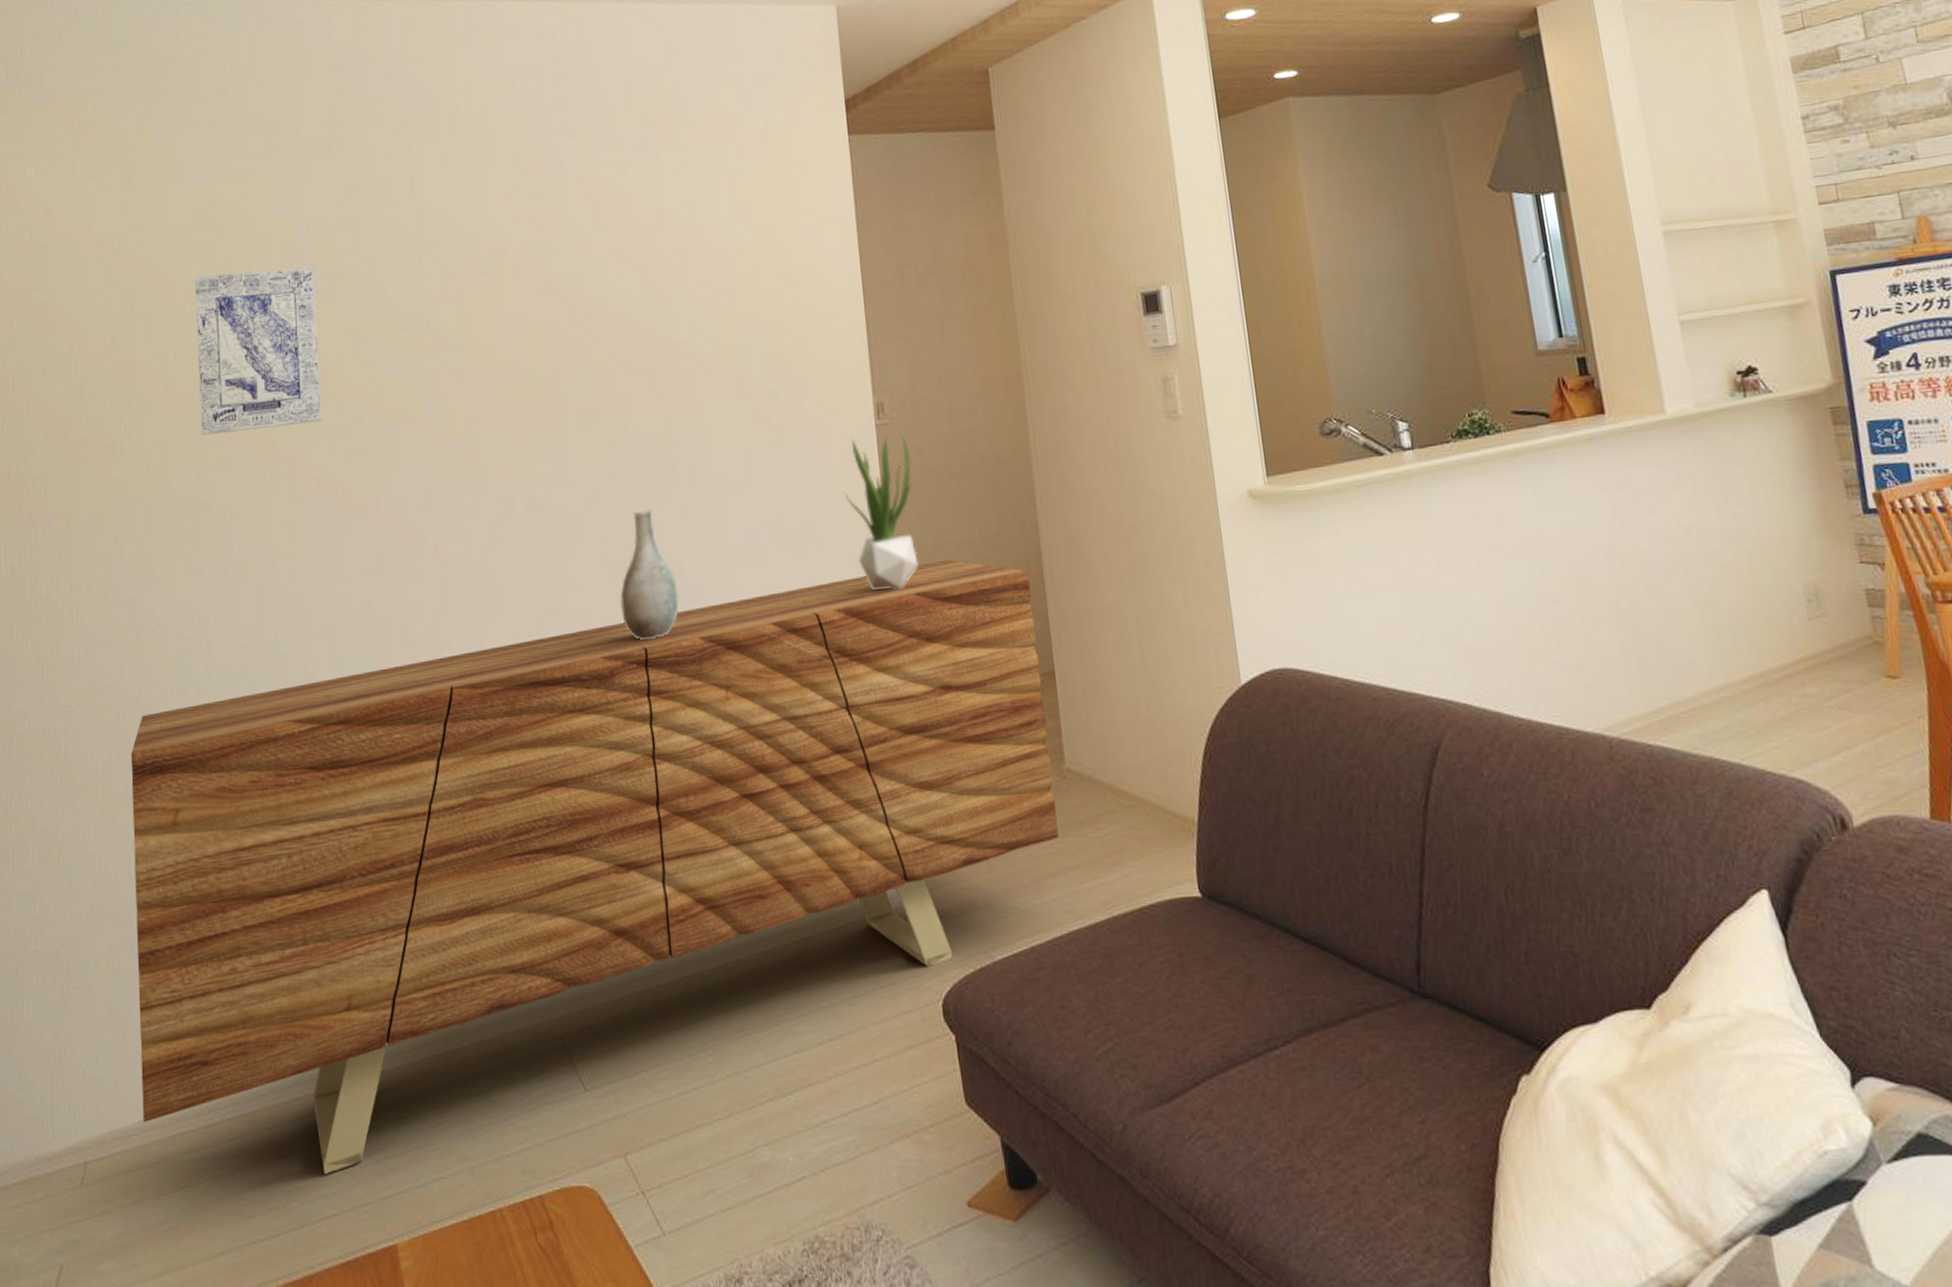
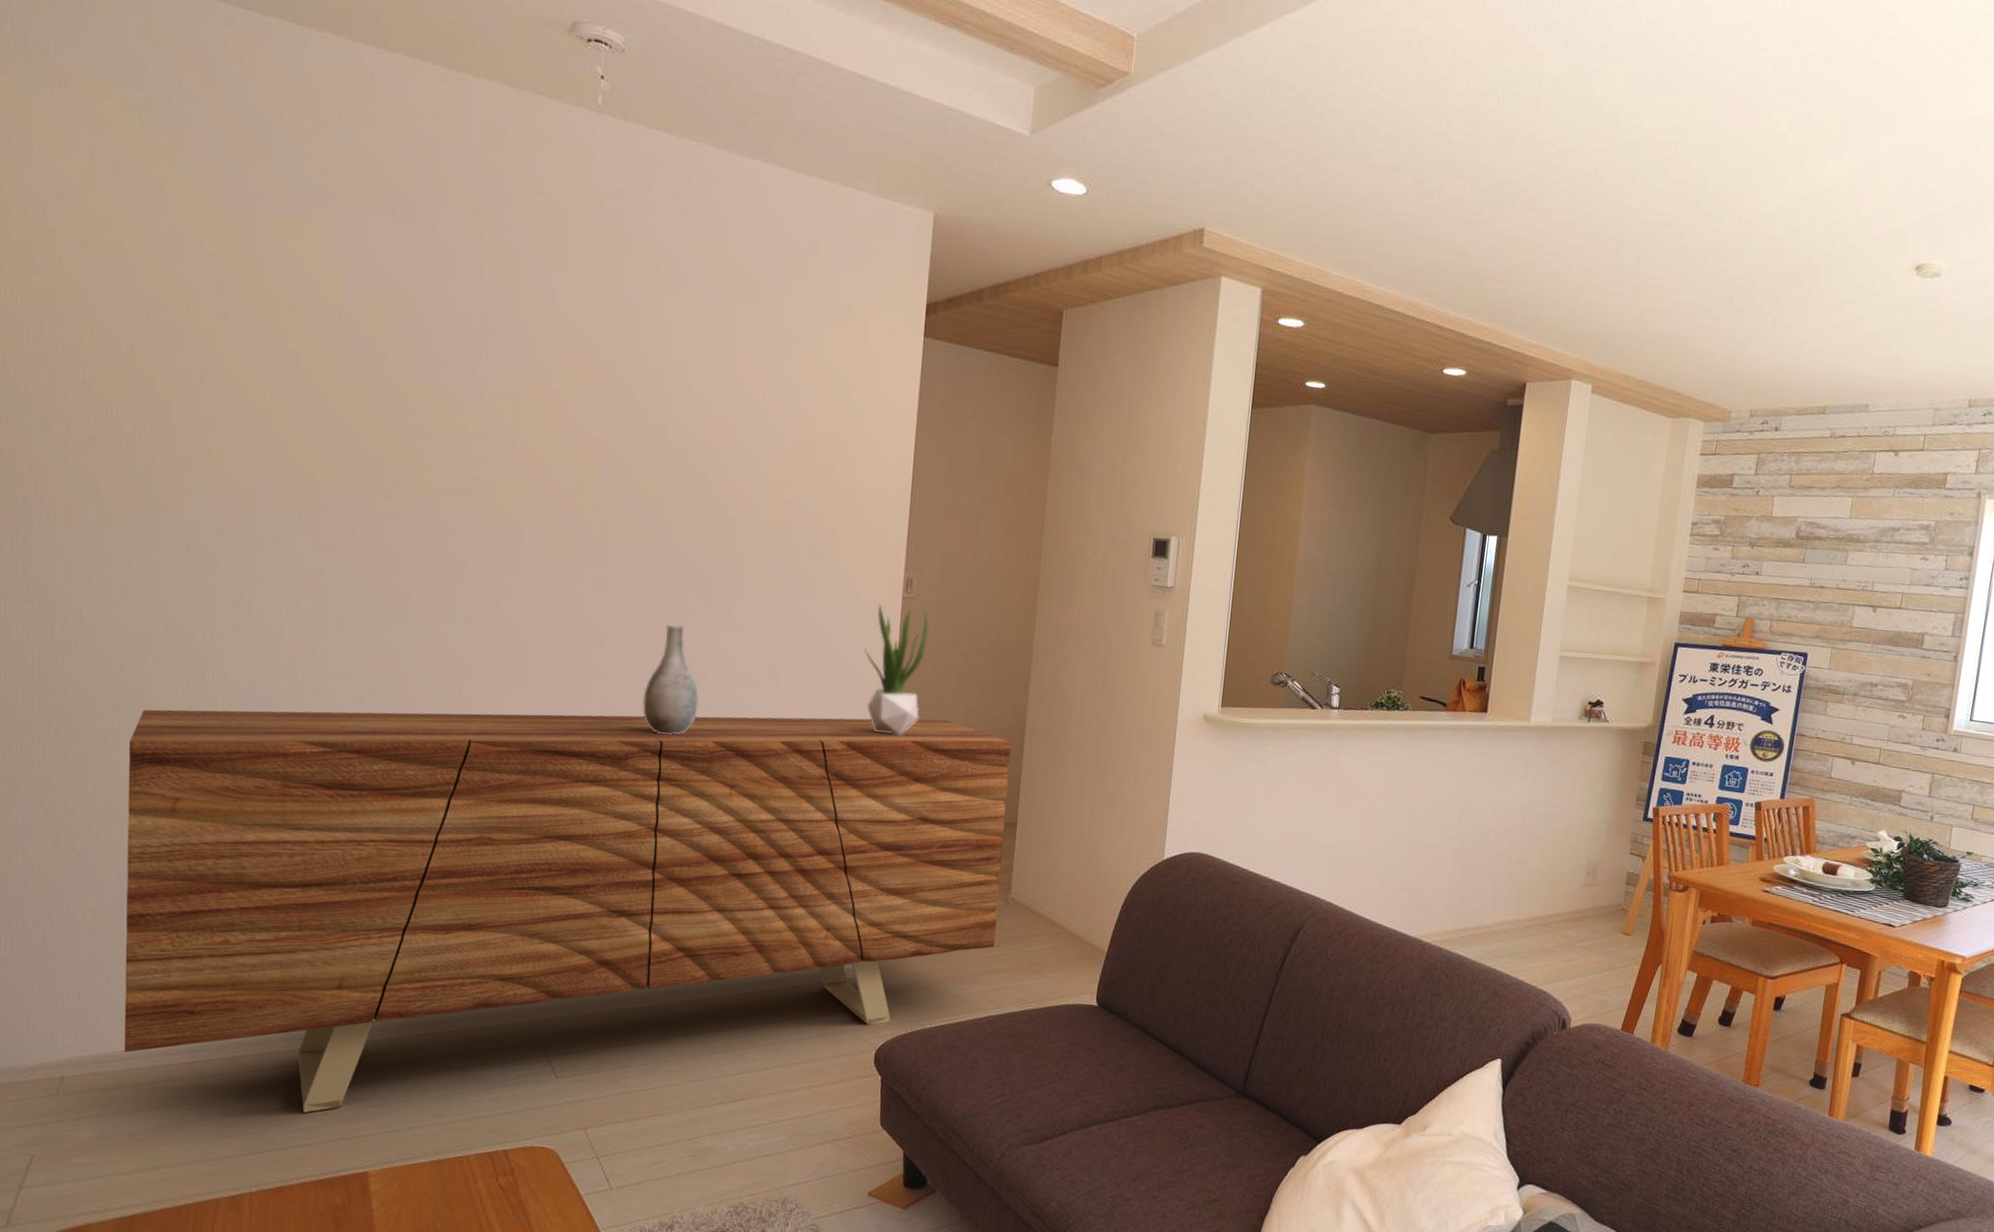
wall art: present [195,267,322,435] -> none [226,304,365,477]

